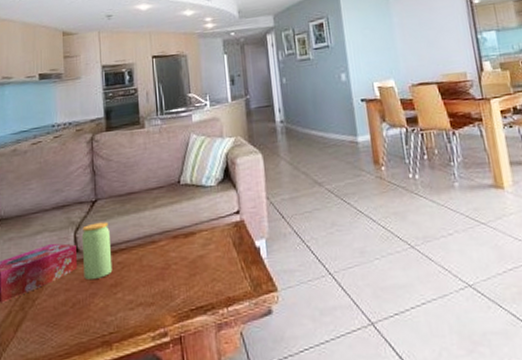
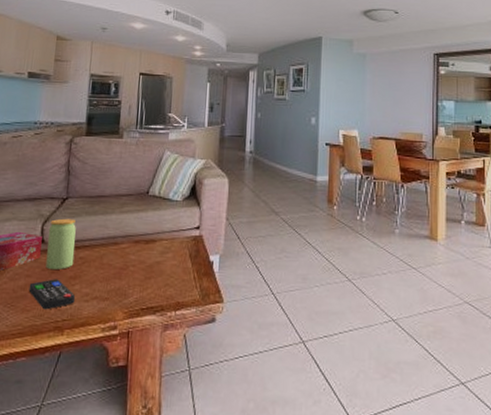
remote control: none [70,289,120,325] -> present [28,279,76,310]

